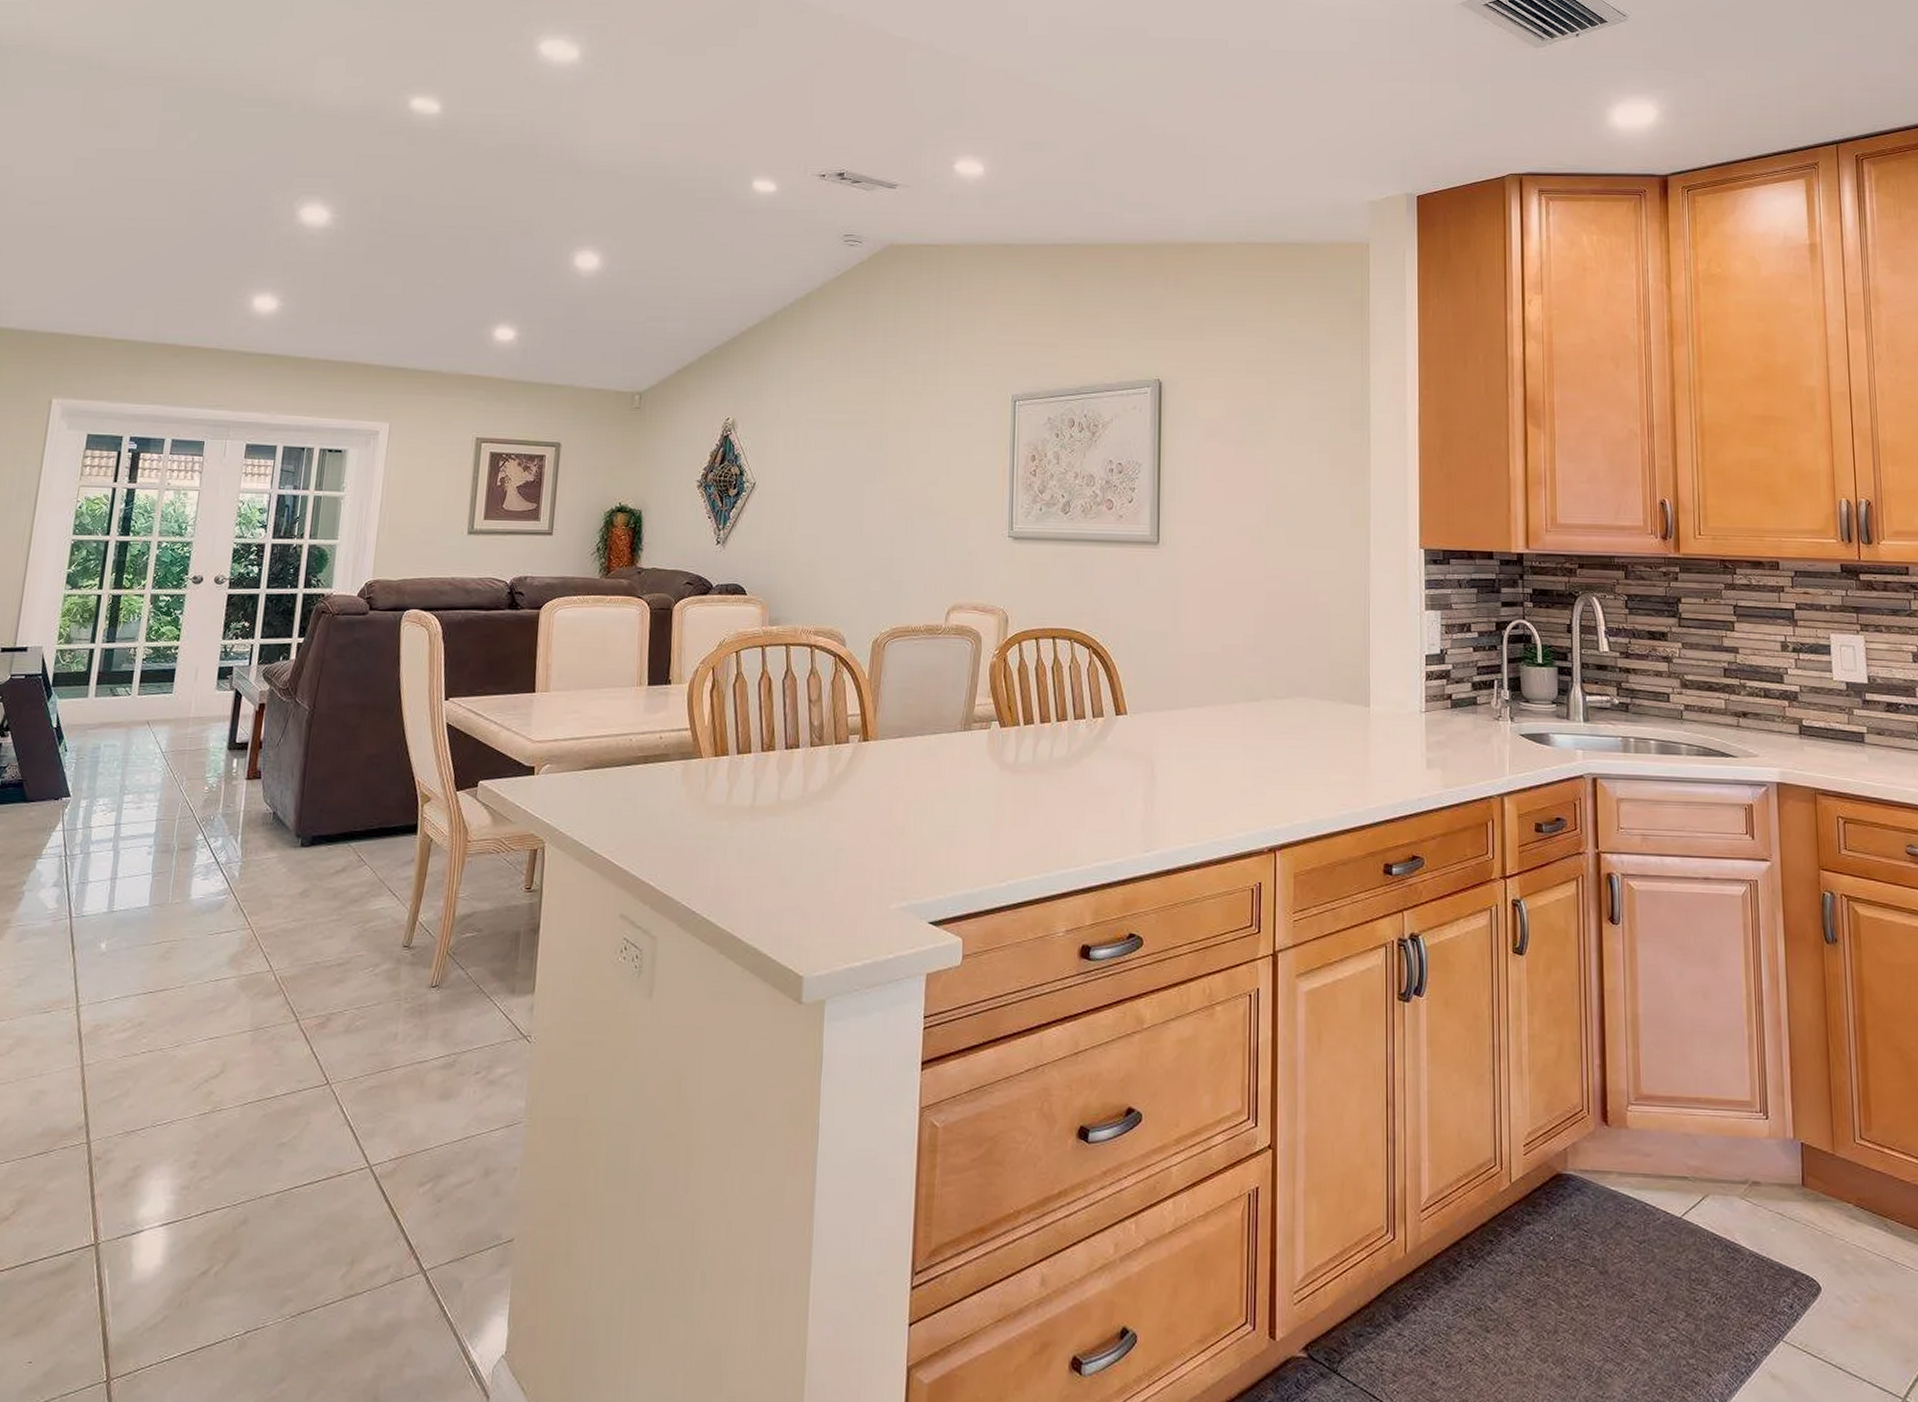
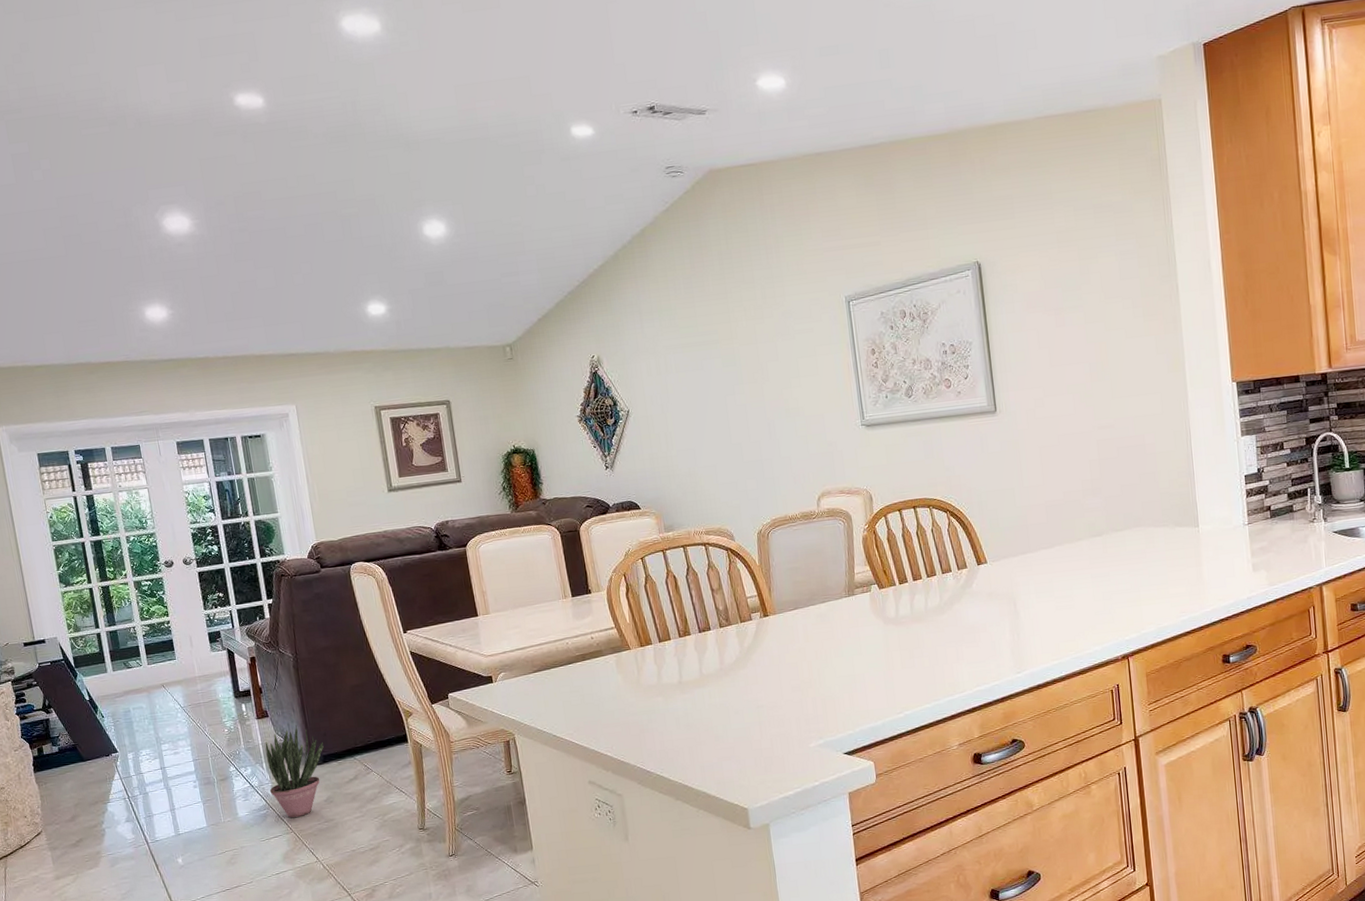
potted plant: none [236,793,317,911] -> present [265,725,324,818]

